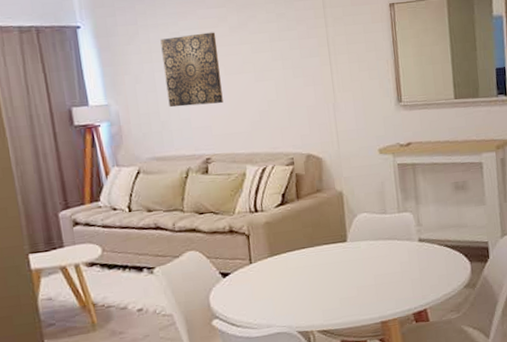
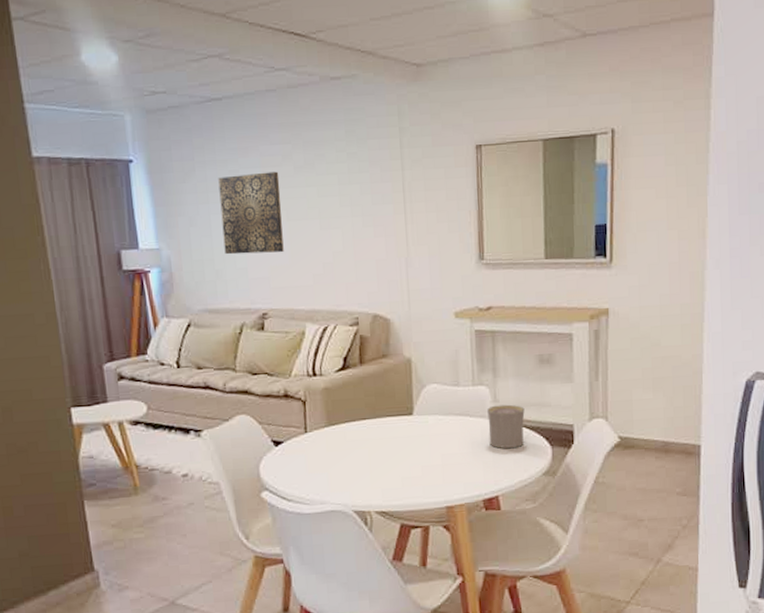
cup: none [412,227,446,267] -> present [487,404,525,448]

